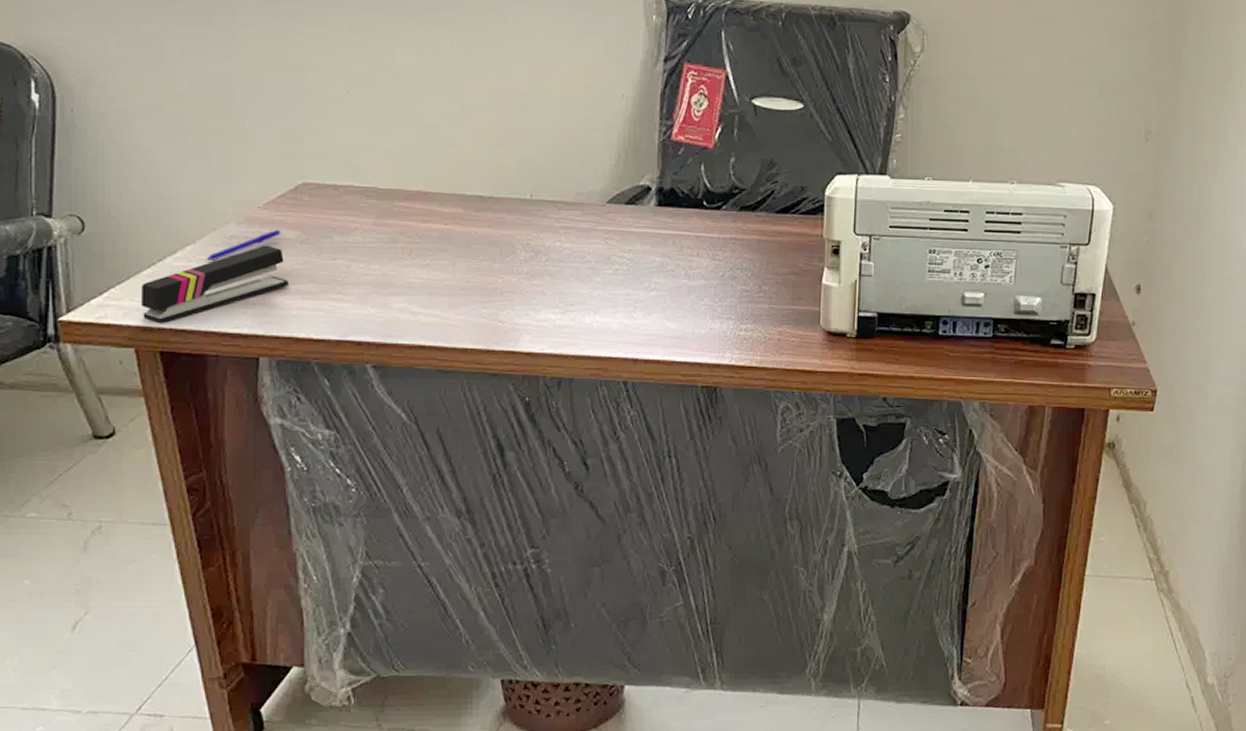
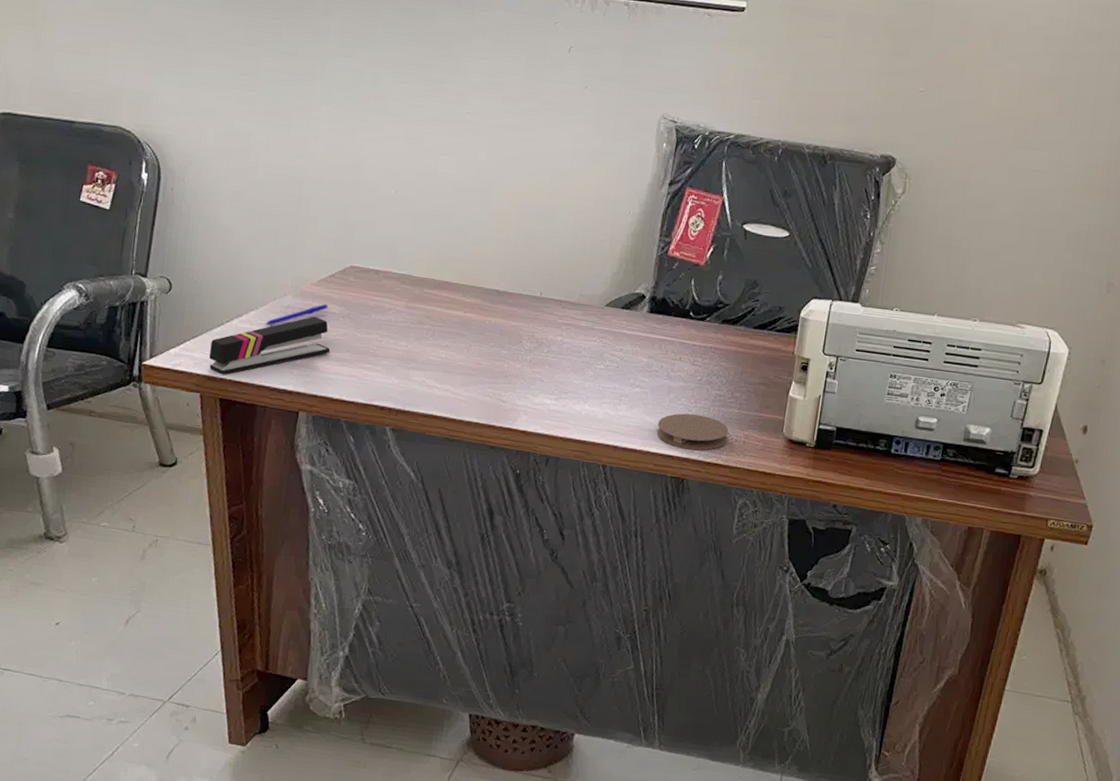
coaster: none [680,314,760,354] -> present [656,413,729,450]

